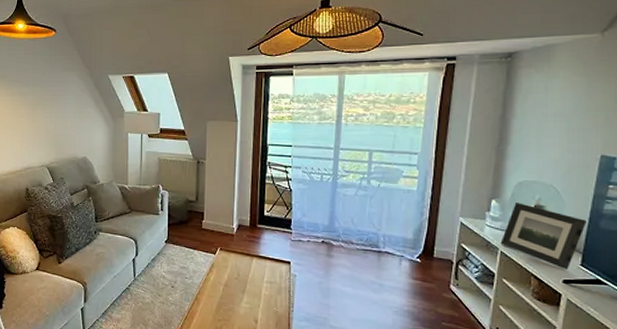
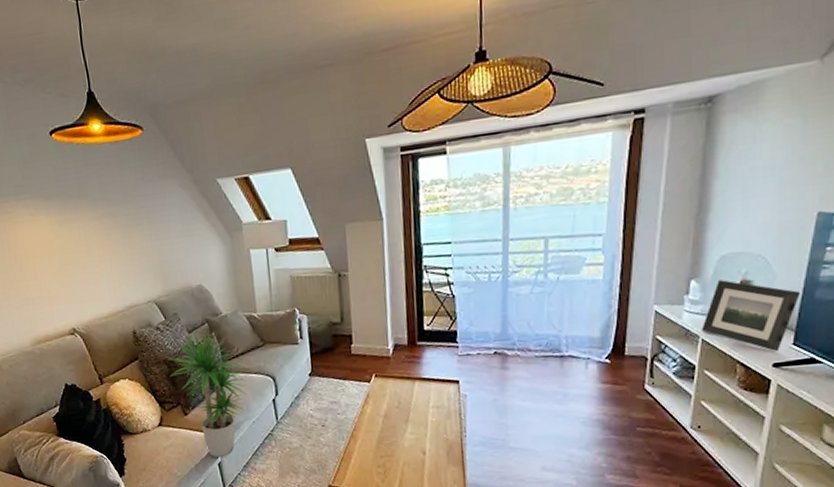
potted plant: none [51,194,113,304] -> present [167,330,248,458]

